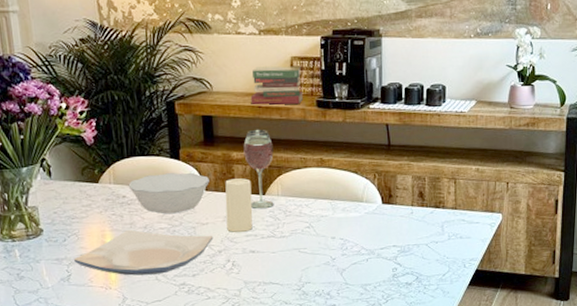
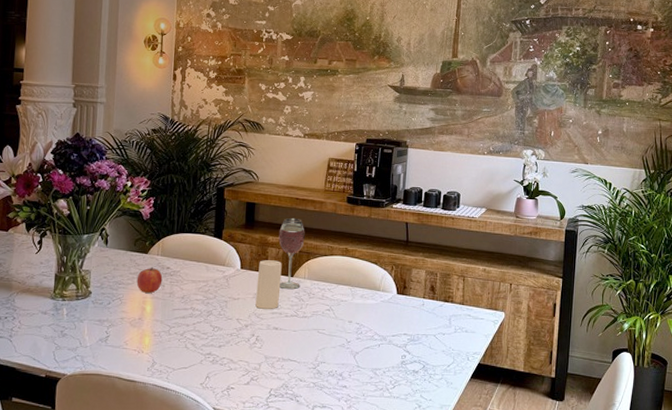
plate: present [73,229,214,276] -> none [113,298,242,342]
fruit: none [90,197,120,226] -> present [136,267,163,293]
bowl: present [128,173,209,214] -> none [173,250,245,287]
books: present [250,66,304,105] -> none [290,164,337,200]

